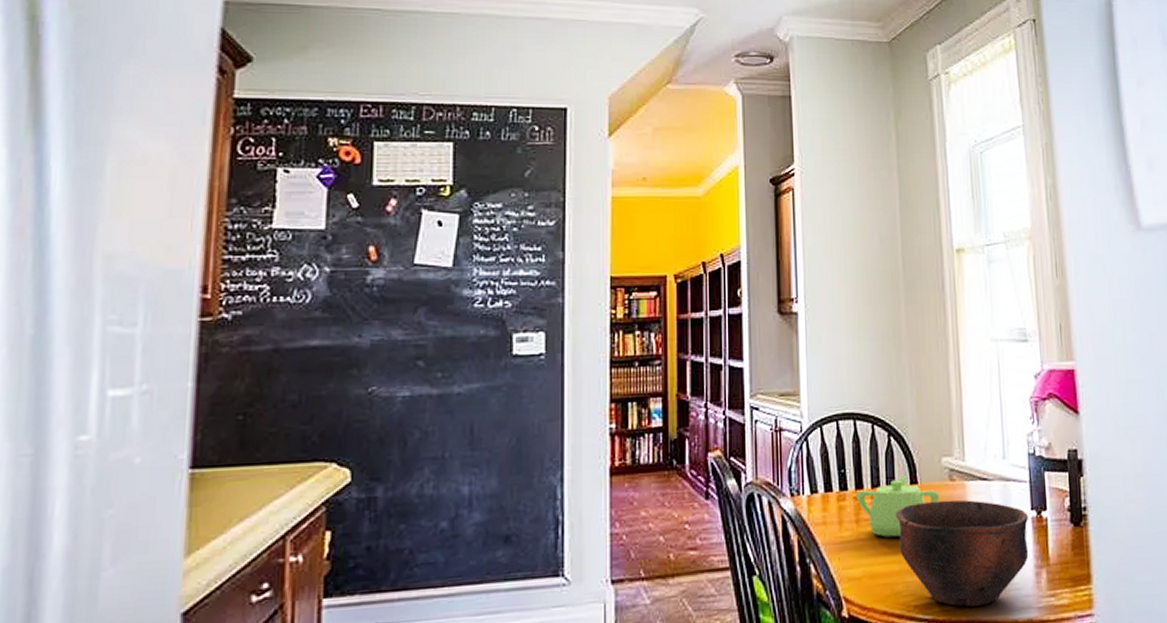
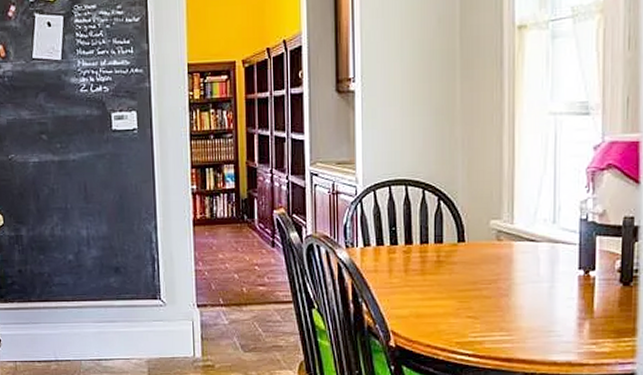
teapot: present [857,475,940,538] -> none [406,234,486,286]
bowl: present [895,499,1029,608] -> none [442,257,575,348]

